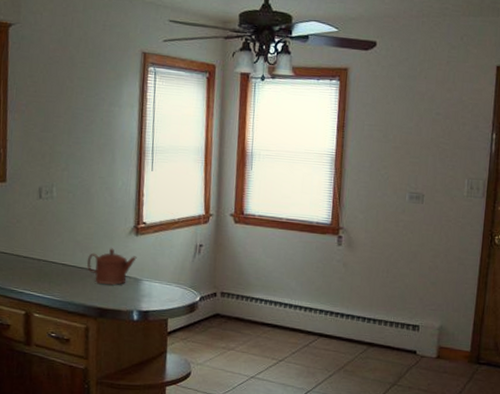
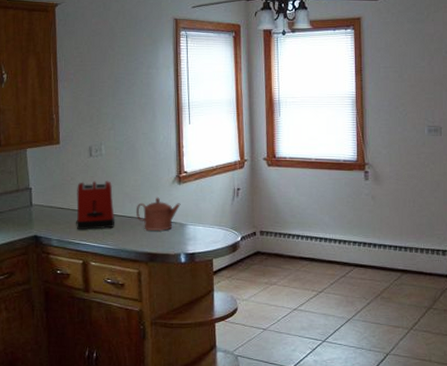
toaster: none [20,225,64,279] -> present [76,181,115,230]

